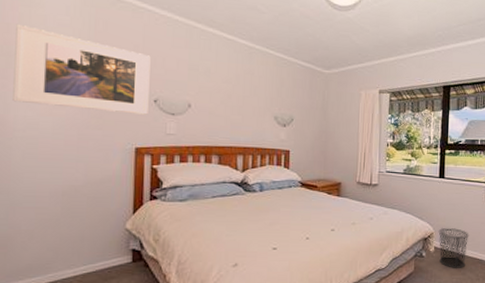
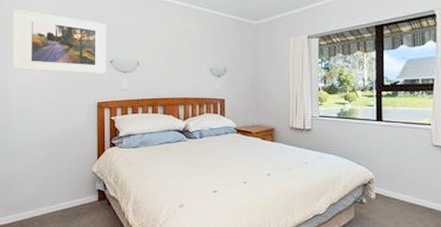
waste bin: present [438,227,469,269] -> none [379,172,415,218]

